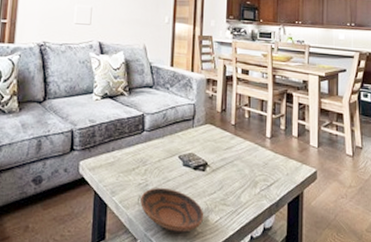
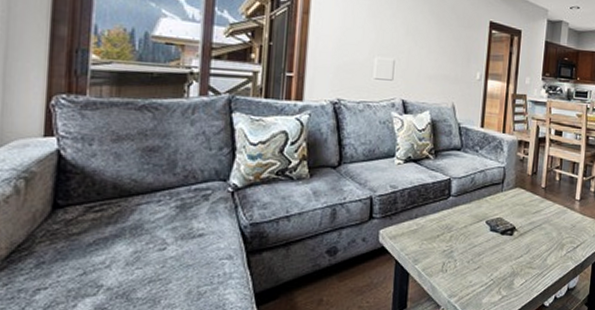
bowl: present [140,188,204,232] -> none [444,254,510,297]

